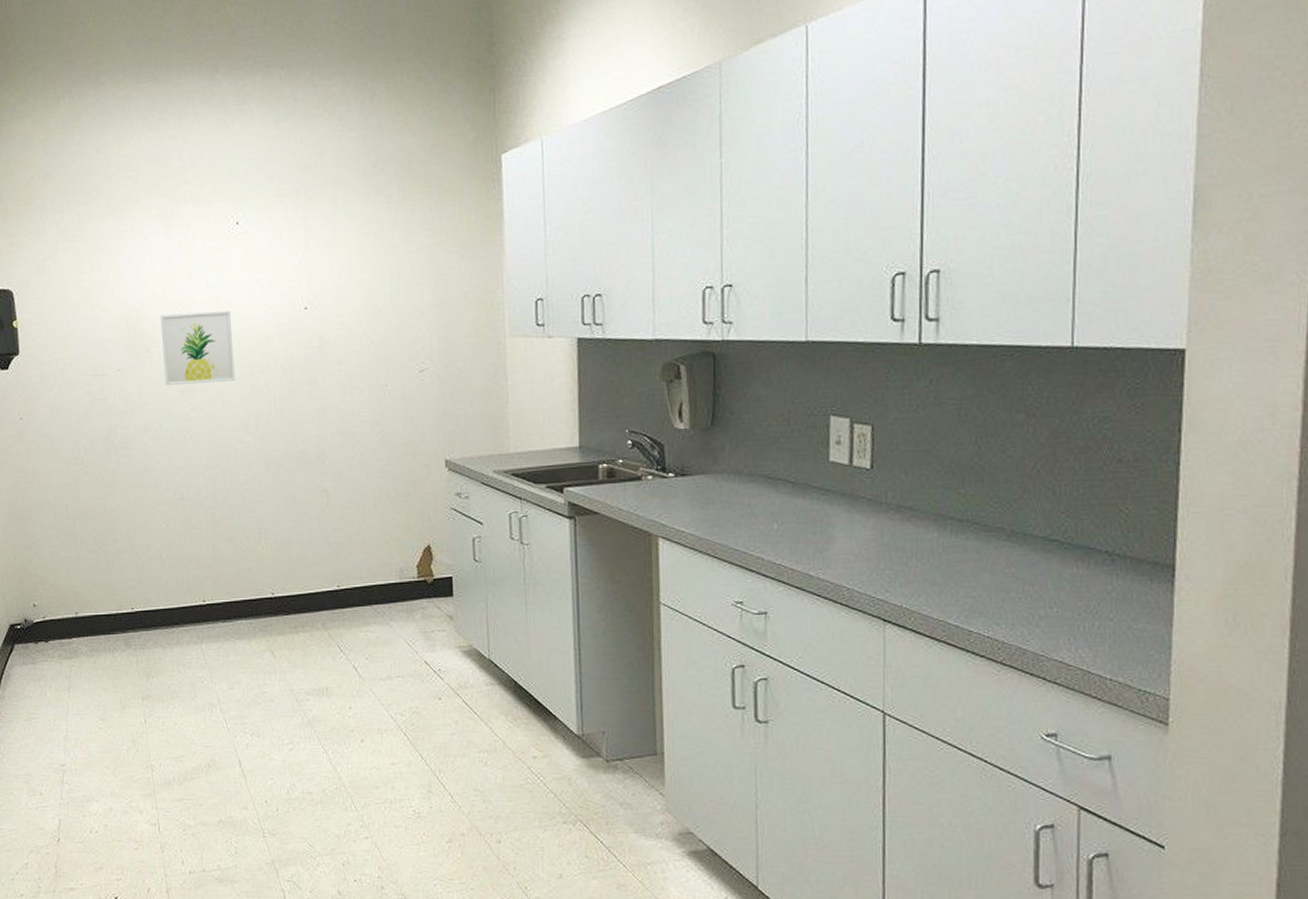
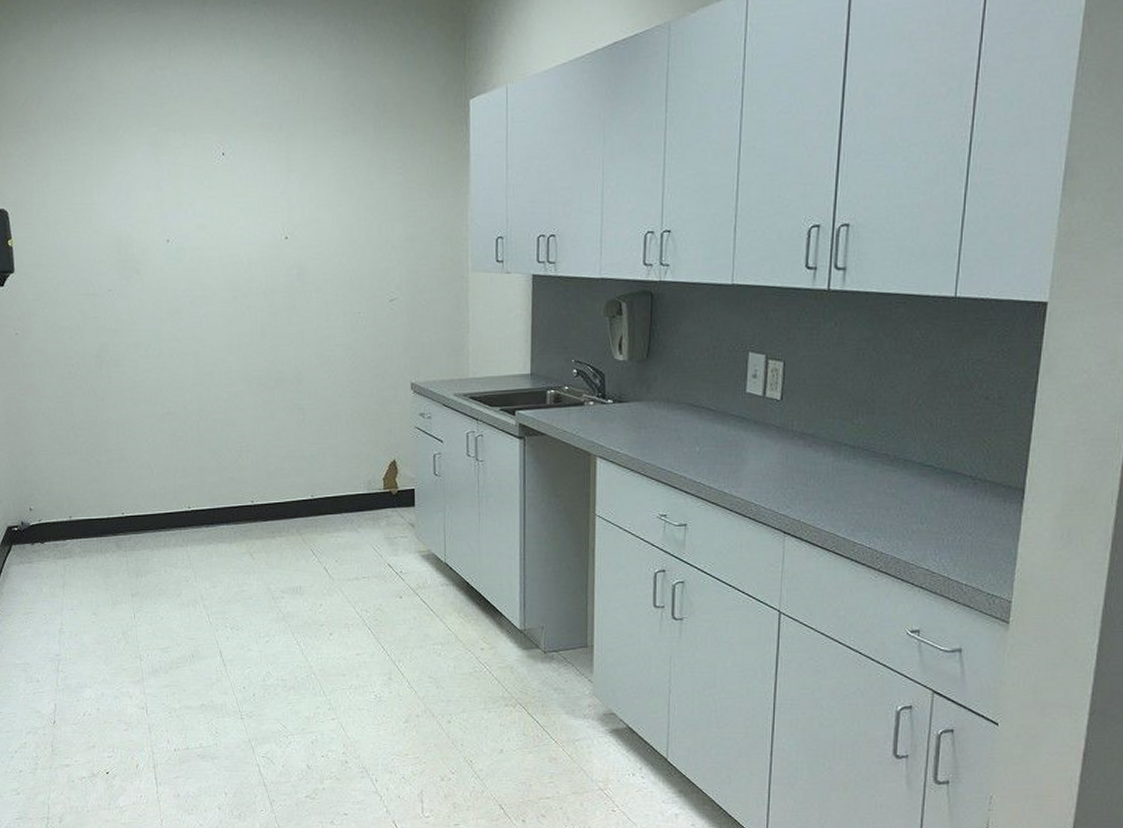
wall art: present [160,310,235,385] -> none [149,237,220,306]

